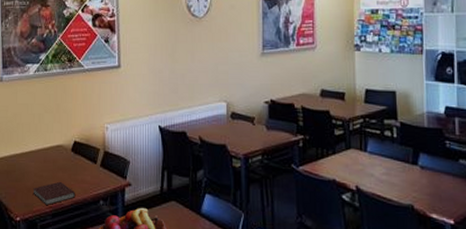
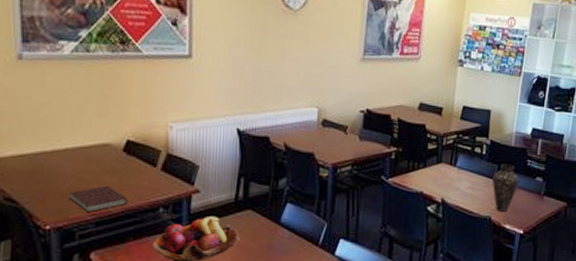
vase: none [409,147,440,199] -> present [492,164,520,212]

